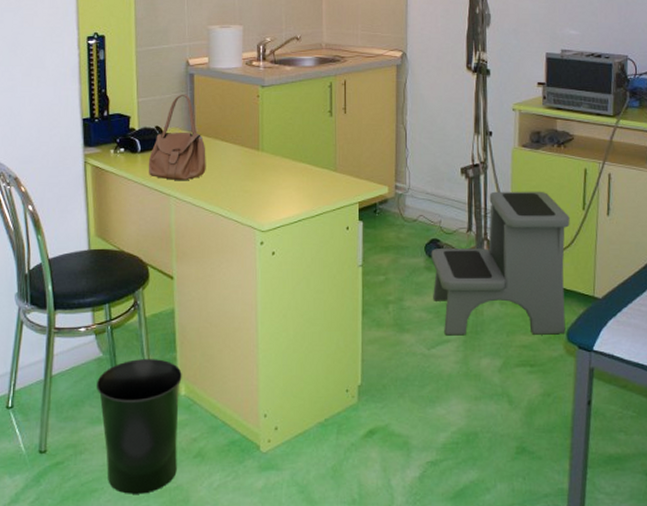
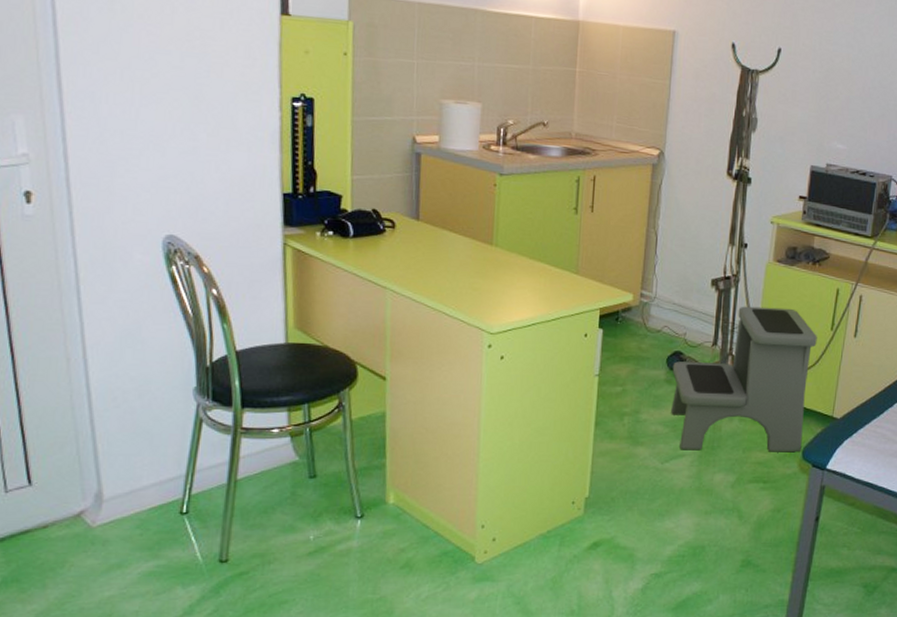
waste bin: present [97,359,182,494] -> none [290,465,391,606]
handbag: present [148,94,206,181] -> none [361,175,431,273]

